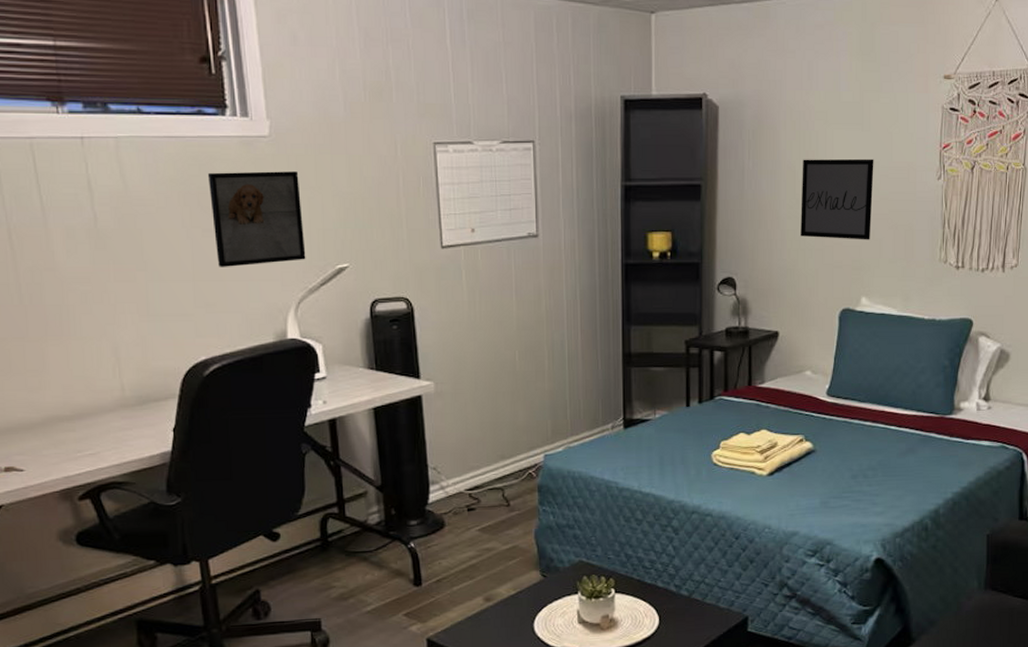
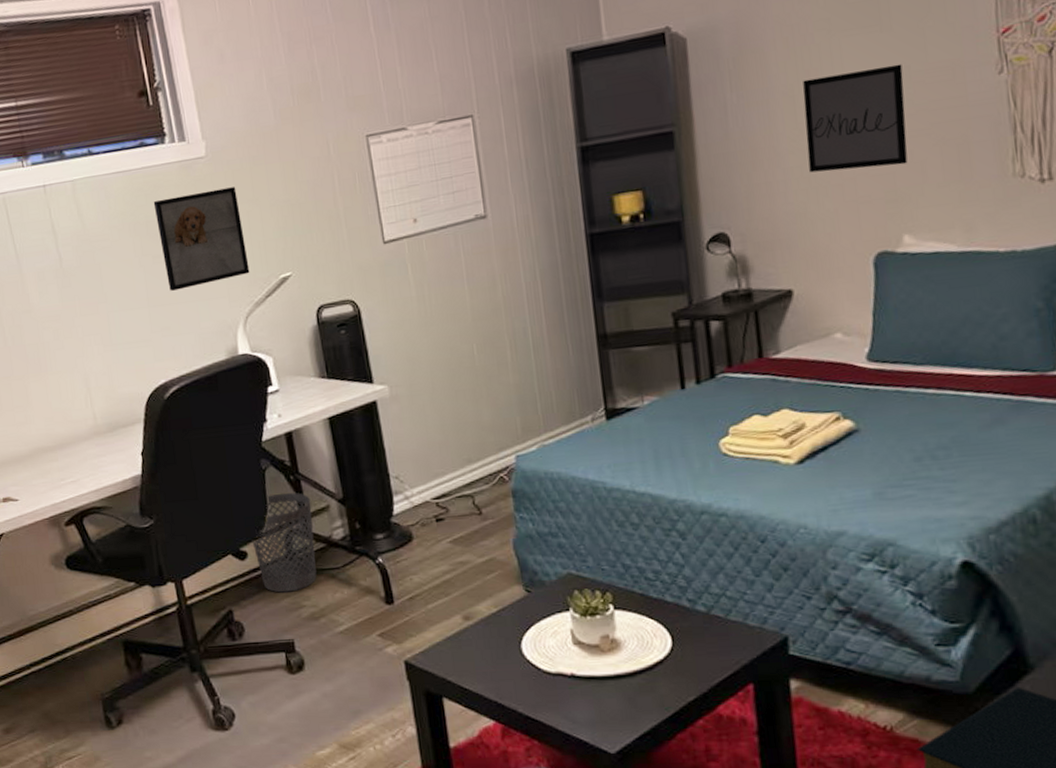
wastebasket: none [285,477,350,574] -> present [251,492,317,593]

